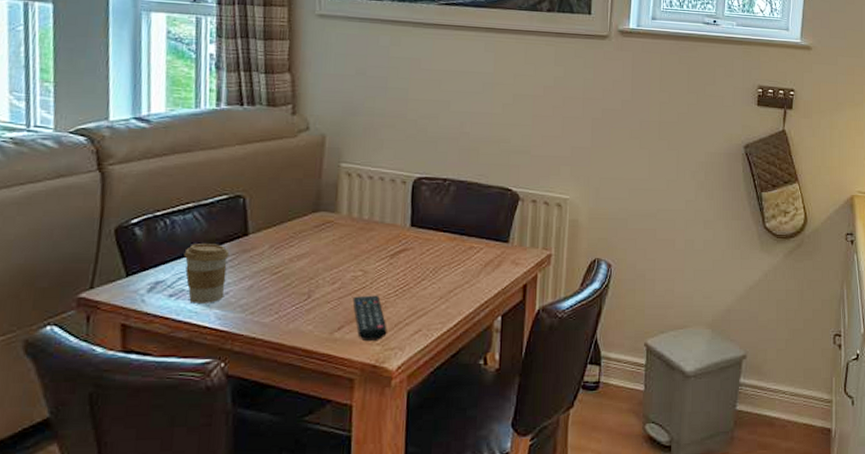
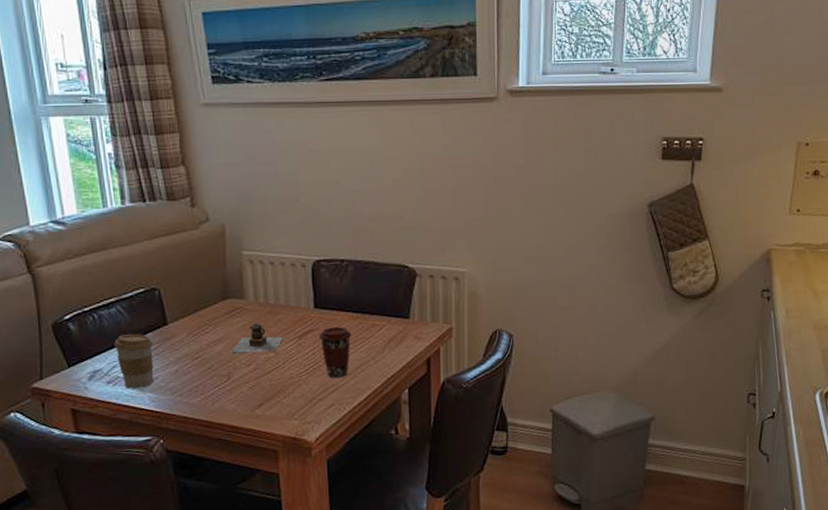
teapot: none [316,239,374,270] -> present [232,323,283,353]
remote control: present [352,295,387,340] -> none [268,374,303,416]
coffee cup: none [412,247,448,302] -> present [319,326,352,378]

